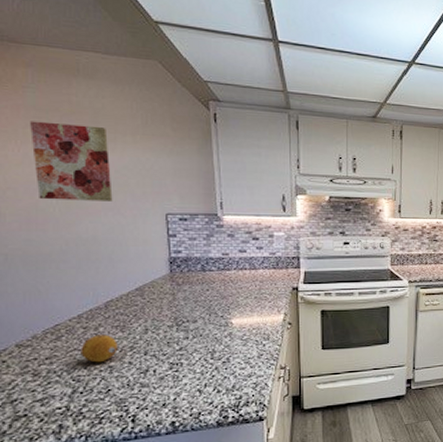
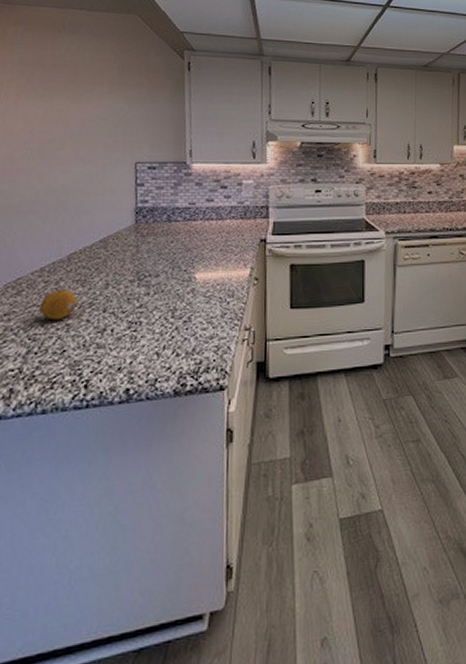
wall art: present [30,121,113,201] -> none [14,75,85,151]

